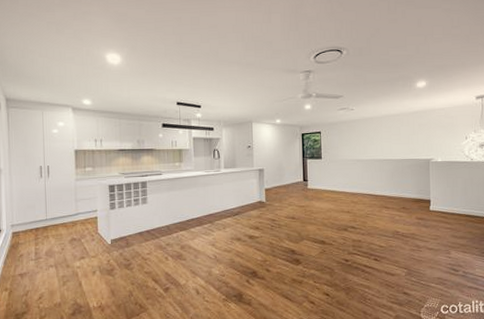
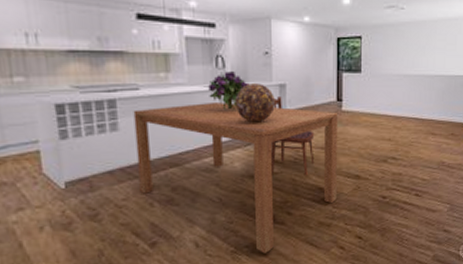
dining table: none [157,182,306,303] -> present [133,101,337,253]
bouquet: none [208,161,237,190] -> present [208,71,250,112]
decorative sphere: none [226,169,257,198] -> present [235,84,276,123]
dining chair: none [253,178,287,240] -> present [270,97,315,176]

